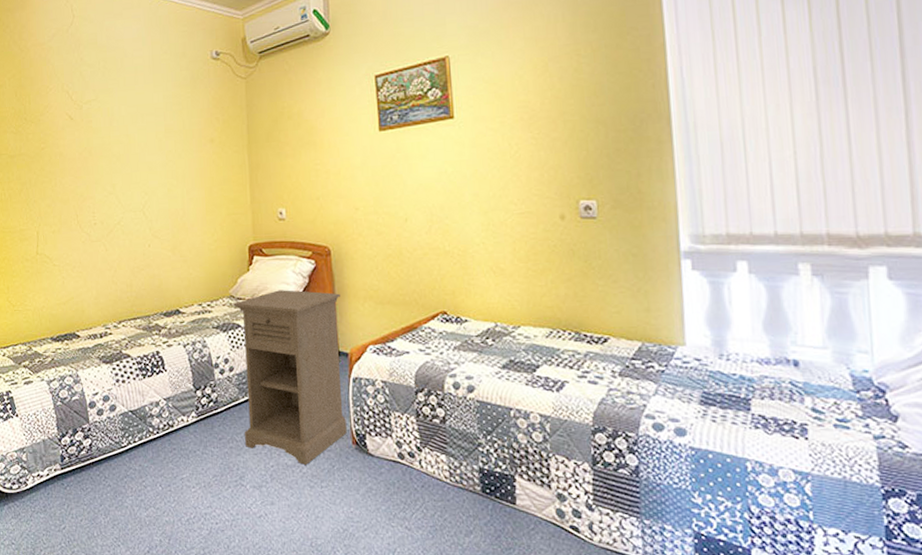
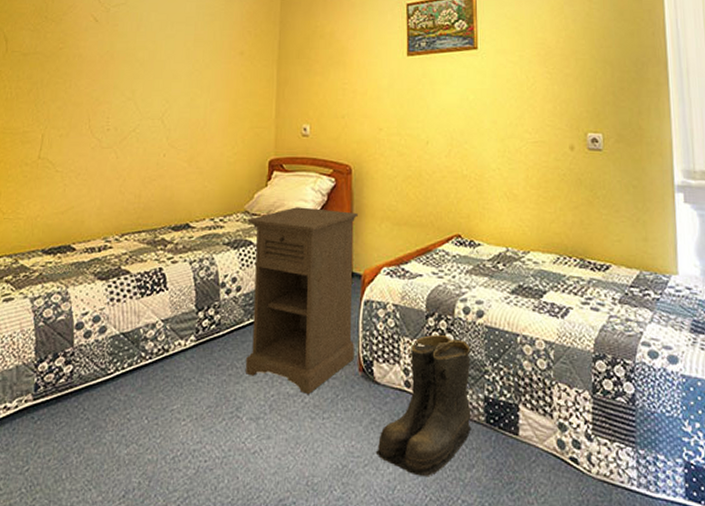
boots: none [374,410,470,542] -> present [375,335,474,478]

